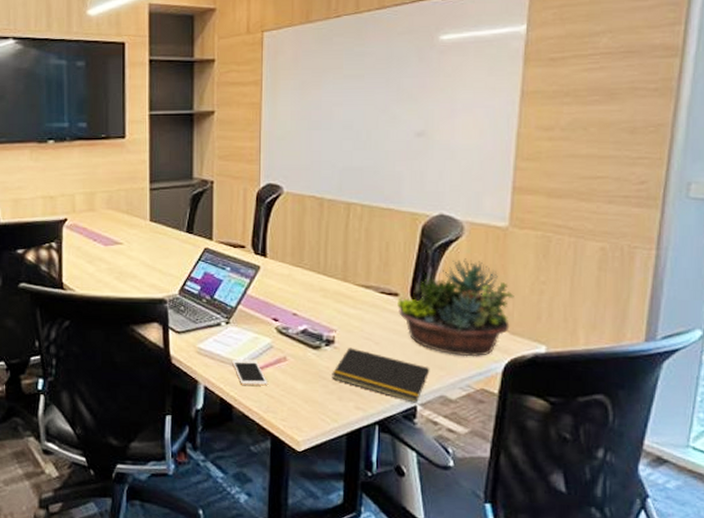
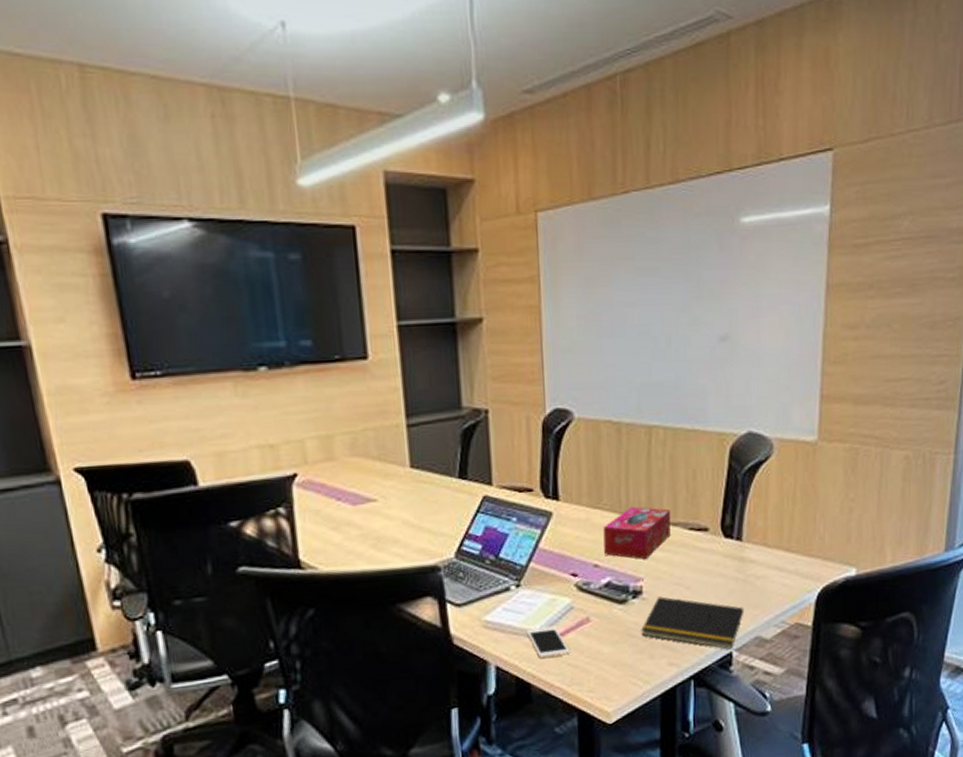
tissue box: none [303,268,364,314] -> present [603,506,671,559]
succulent planter: present [397,258,514,357] -> none [708,480,825,591]

